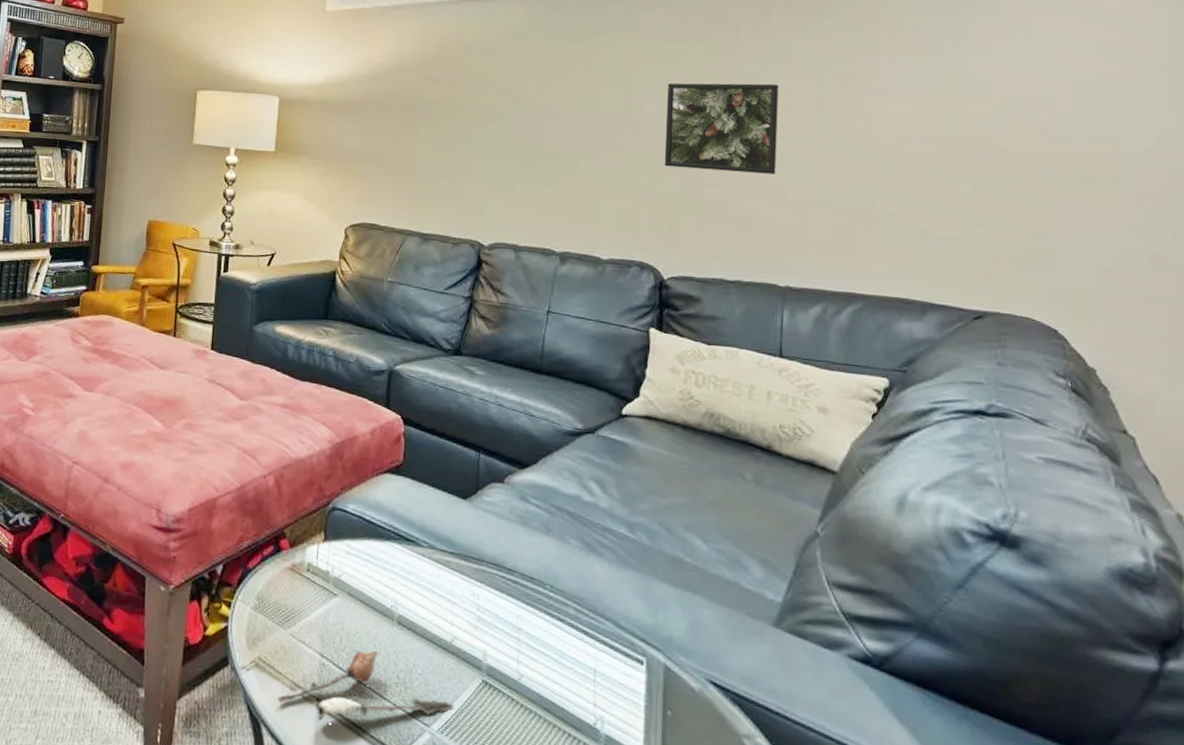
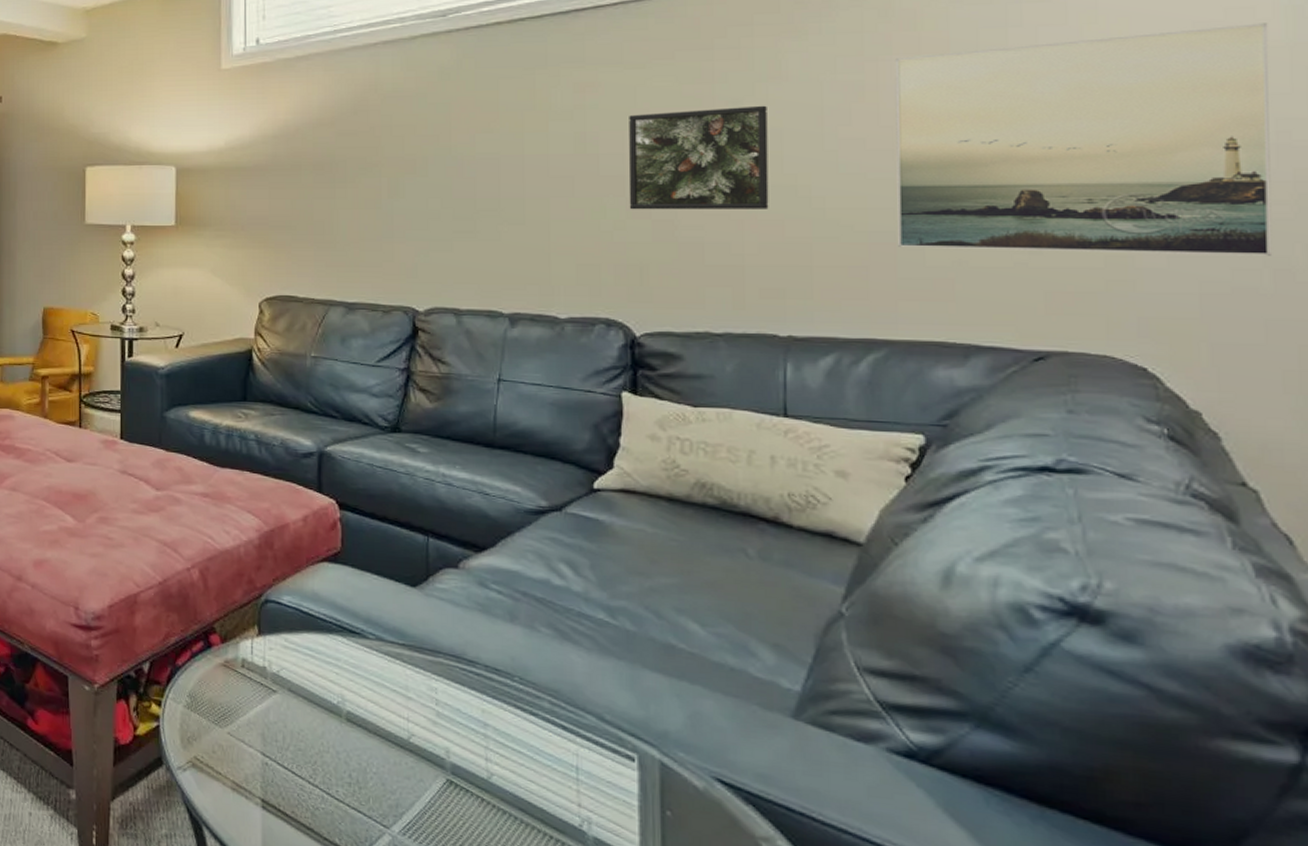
spoon: present [277,650,454,721] -> none [218,749,416,823]
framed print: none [875,49,1154,242] -> present [894,23,1273,256]

